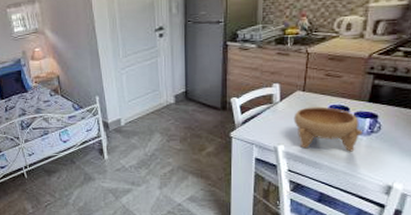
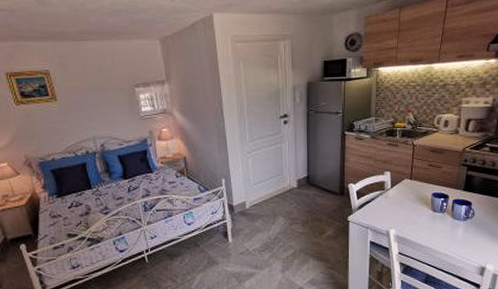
bowl: present [294,106,364,152] -> none [403,194,461,236]

